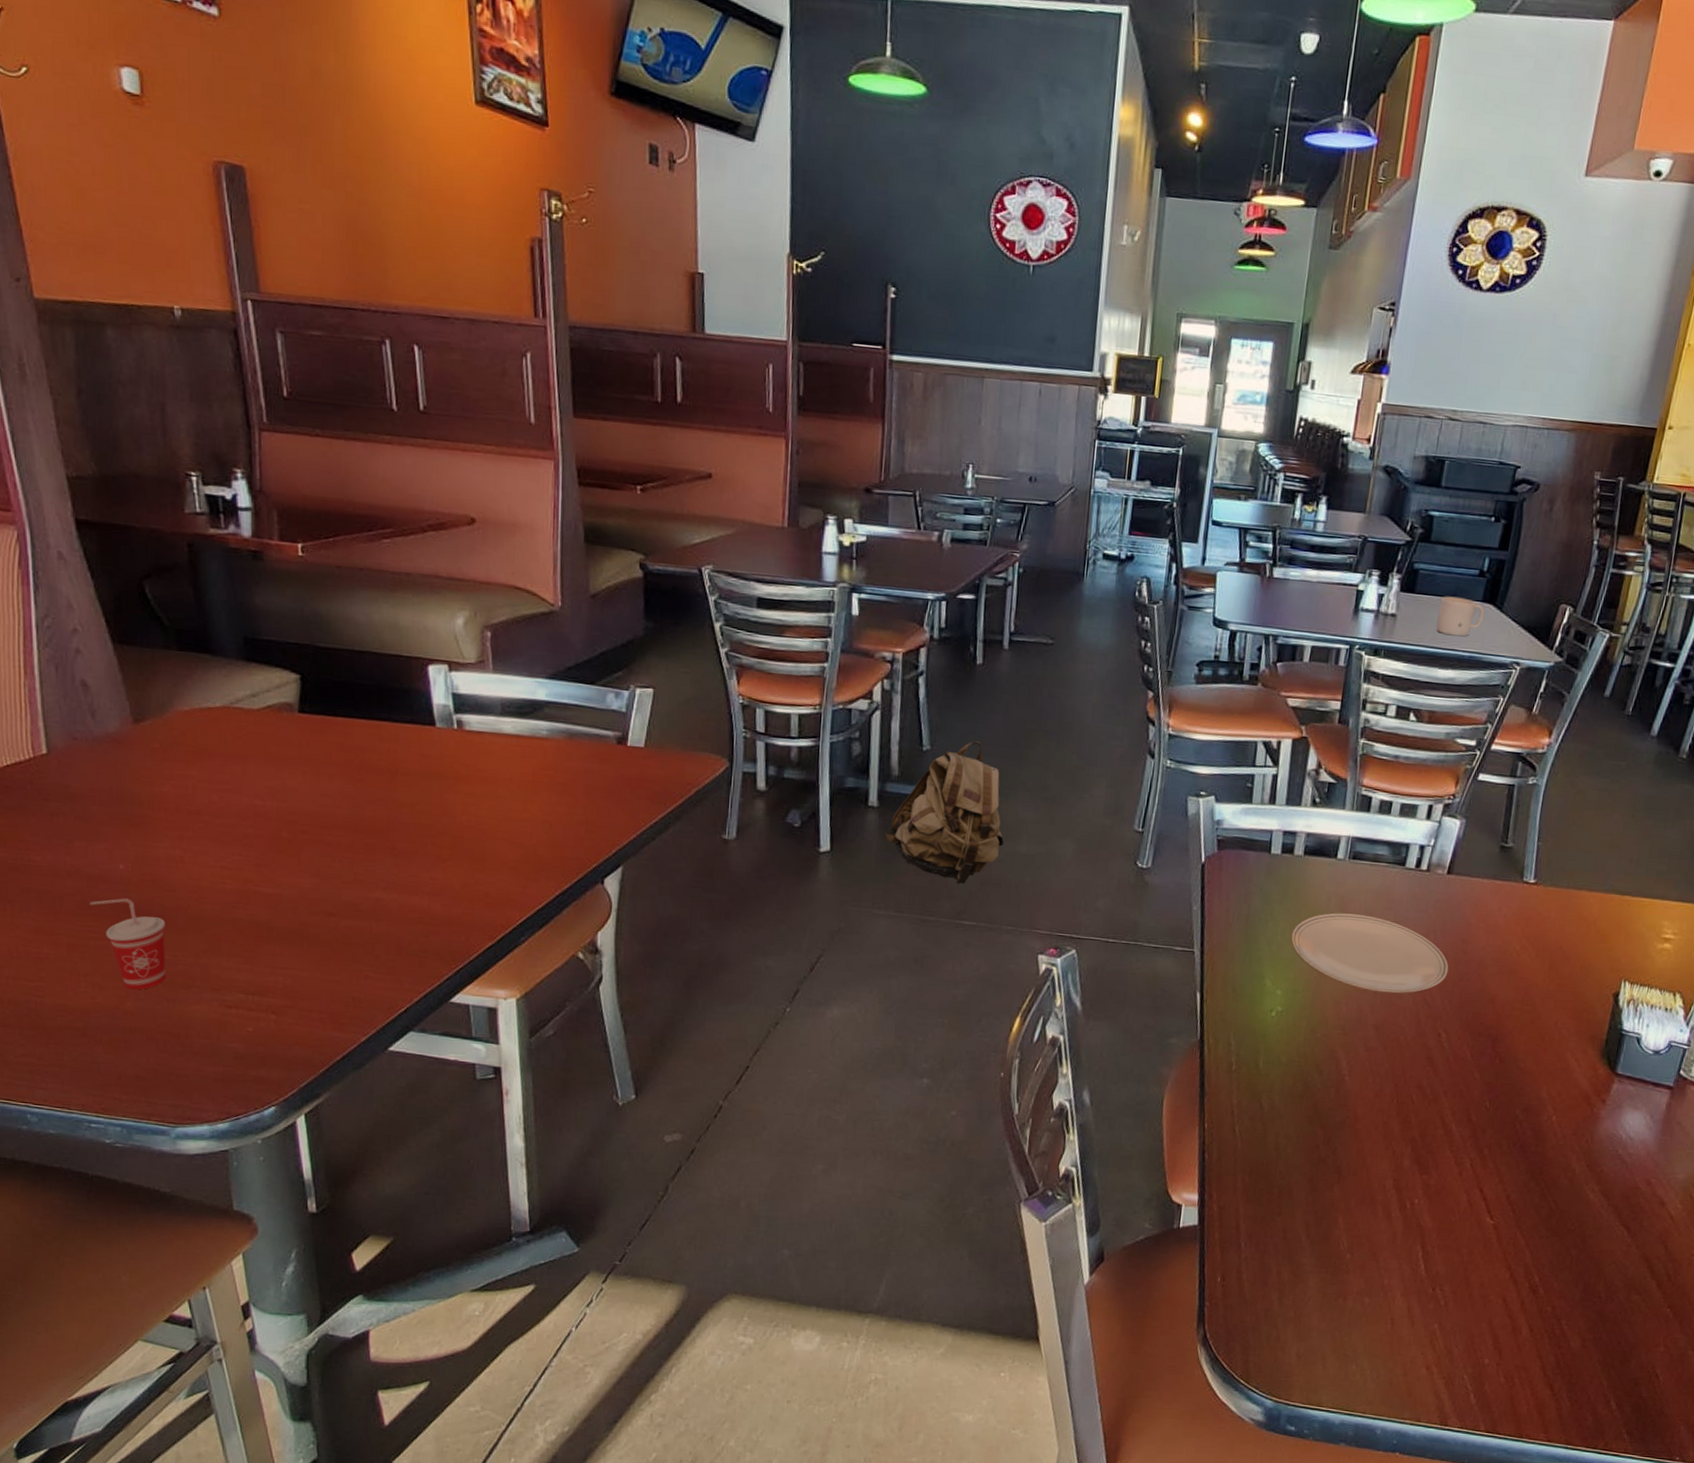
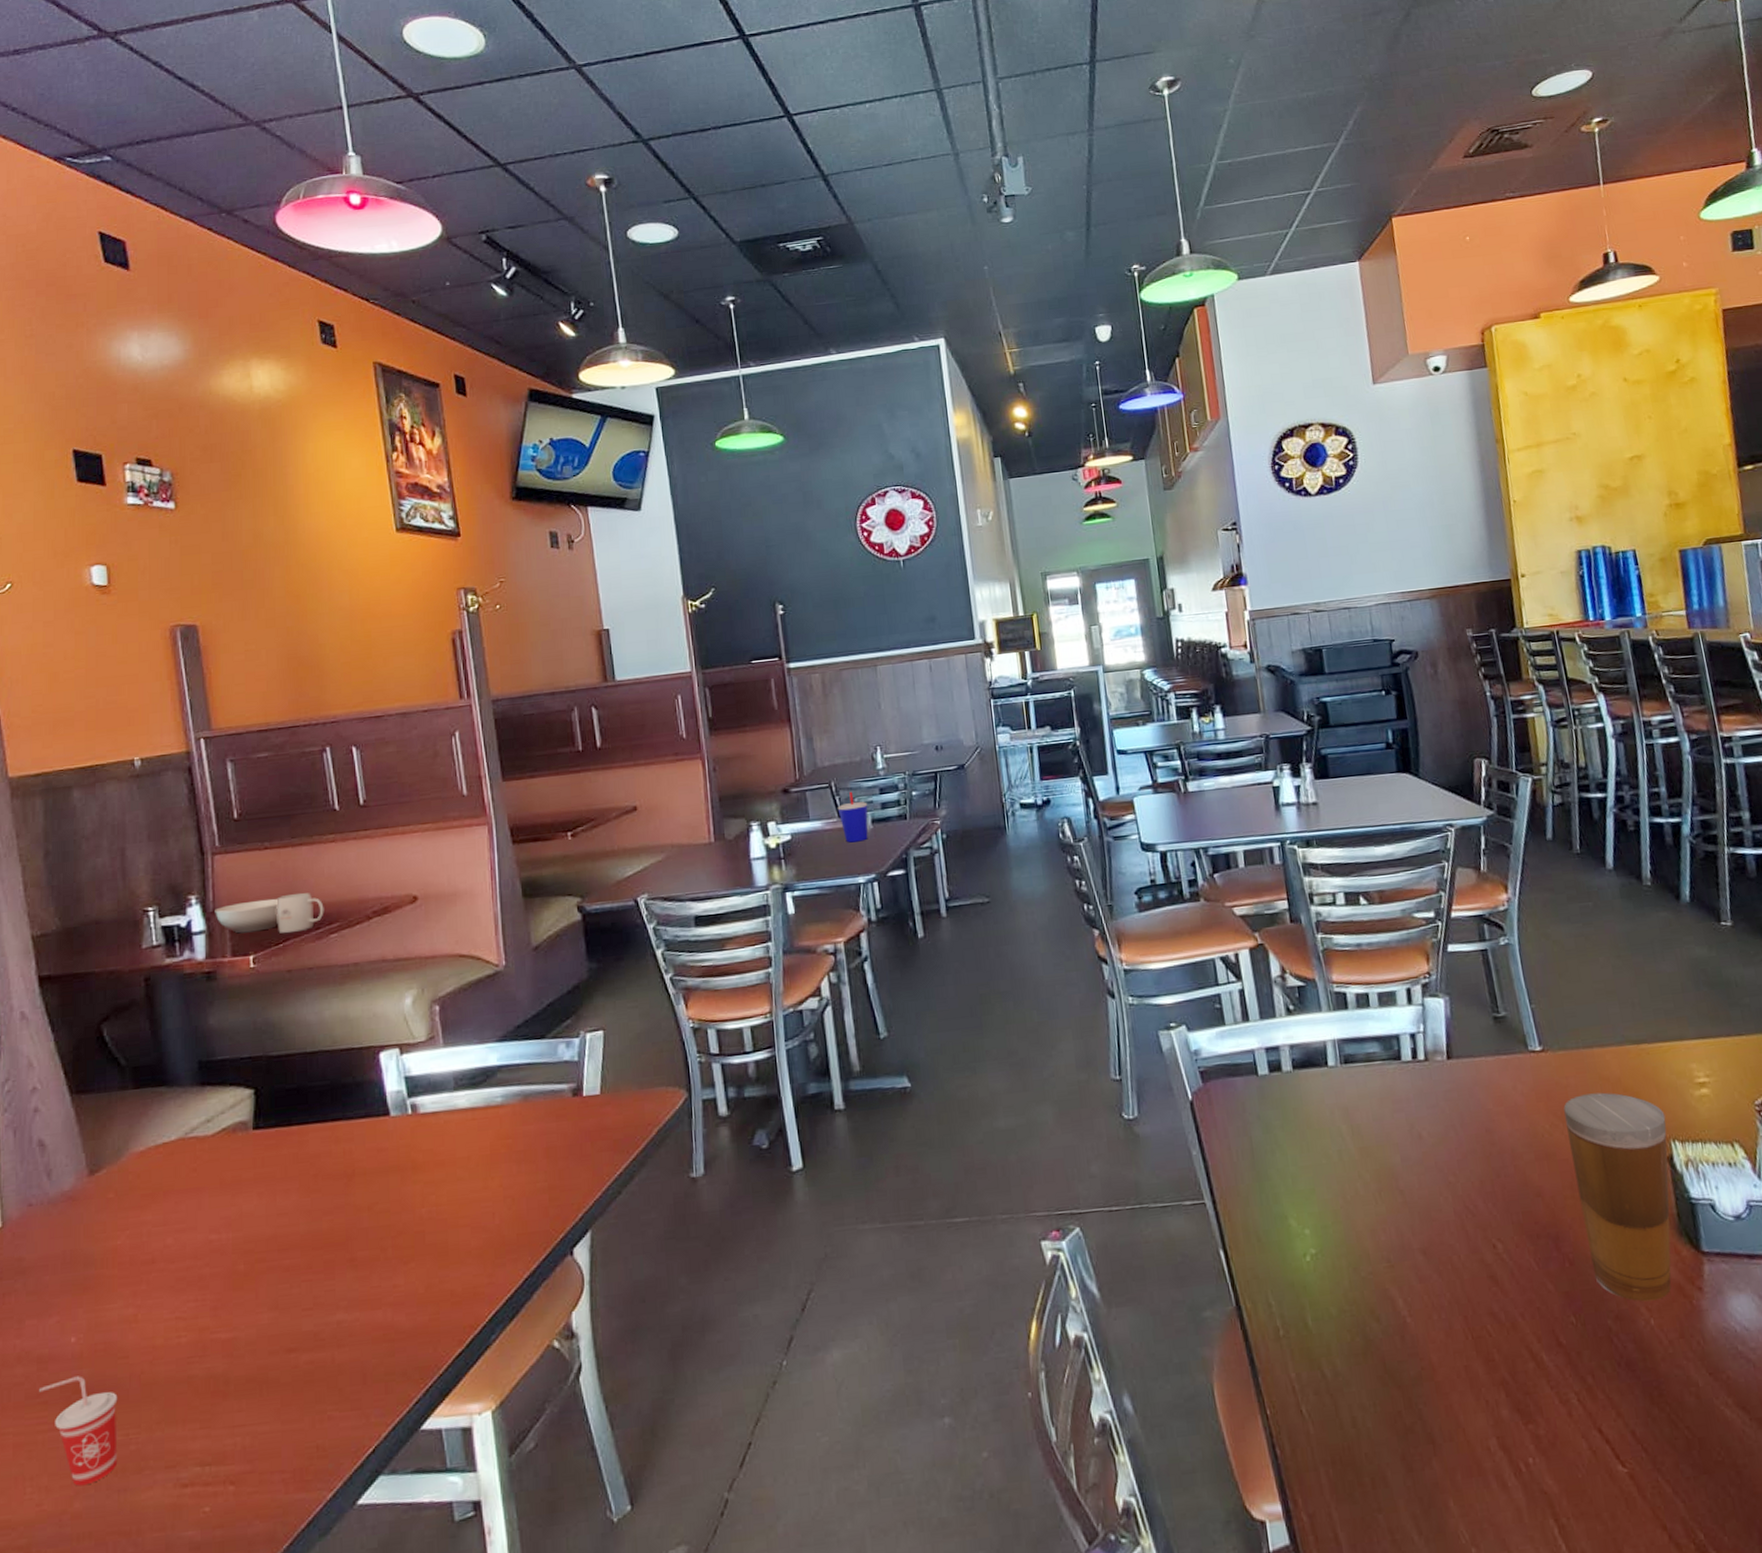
bowl: none [262,486,330,521] -> present [215,898,279,934]
mug: none [327,489,377,530] -> present [276,893,324,934]
backpack: present [885,741,1004,884] -> none [857,1017,980,1178]
beverage cup: none [918,504,950,558] -> present [837,791,868,843]
plate: present [1291,912,1449,995] -> none [1303,1123,1482,1211]
mug: present [1436,596,1485,637] -> none [1357,772,1404,812]
beverage cup: none [1517,927,1625,1103] -> present [1563,1092,1672,1302]

